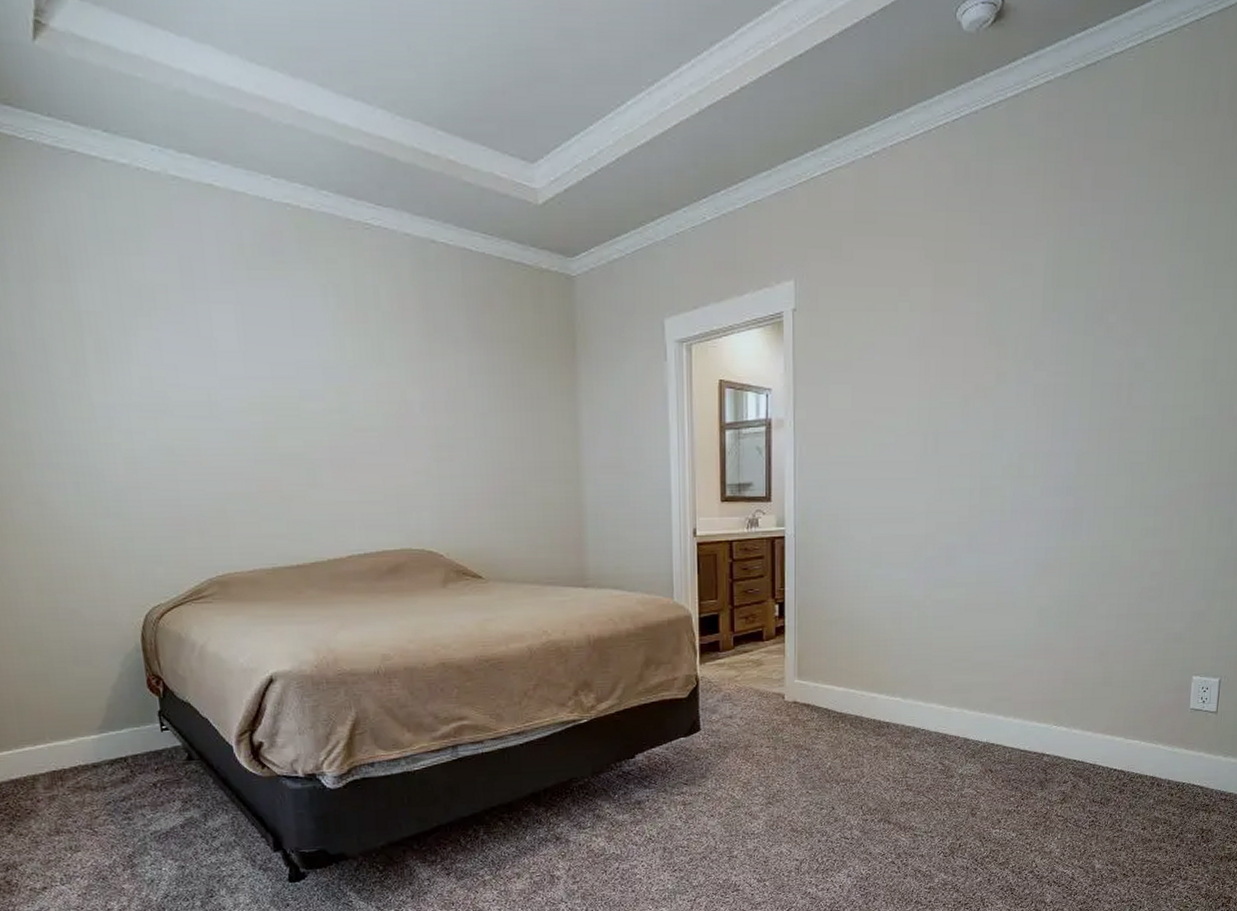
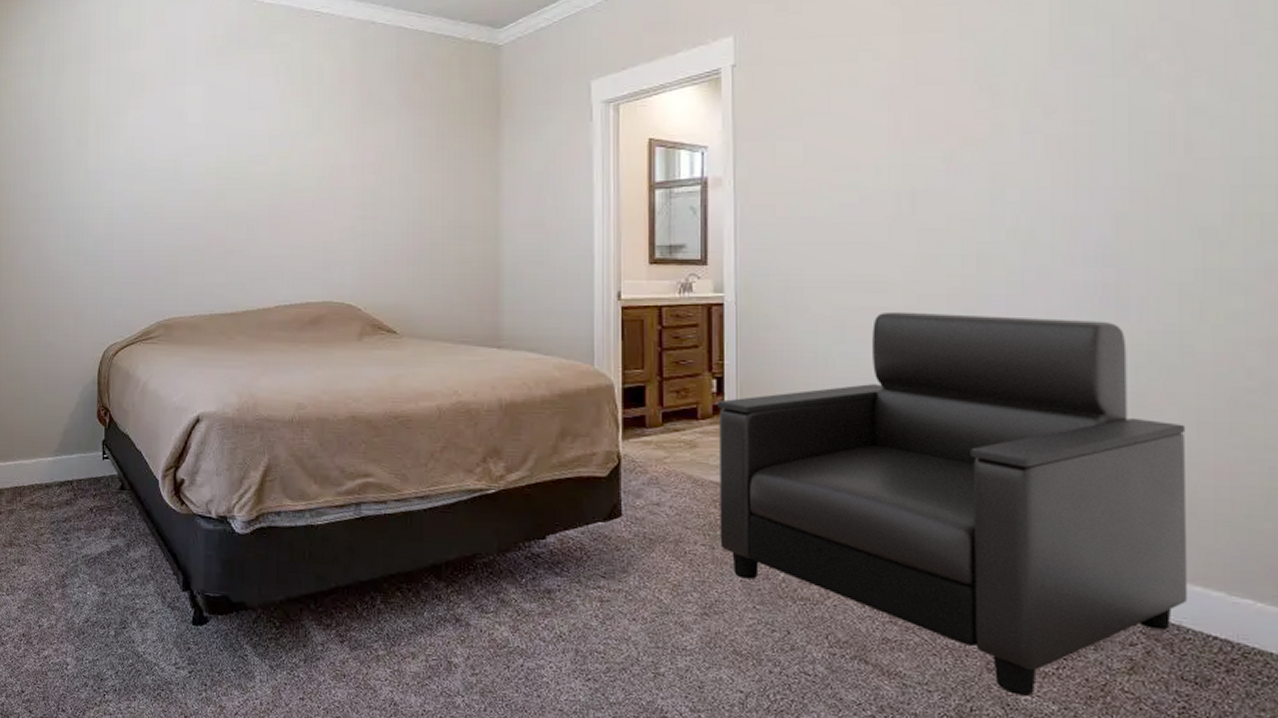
armchair: none [780,538,1110,830] -> present [718,311,1189,696]

